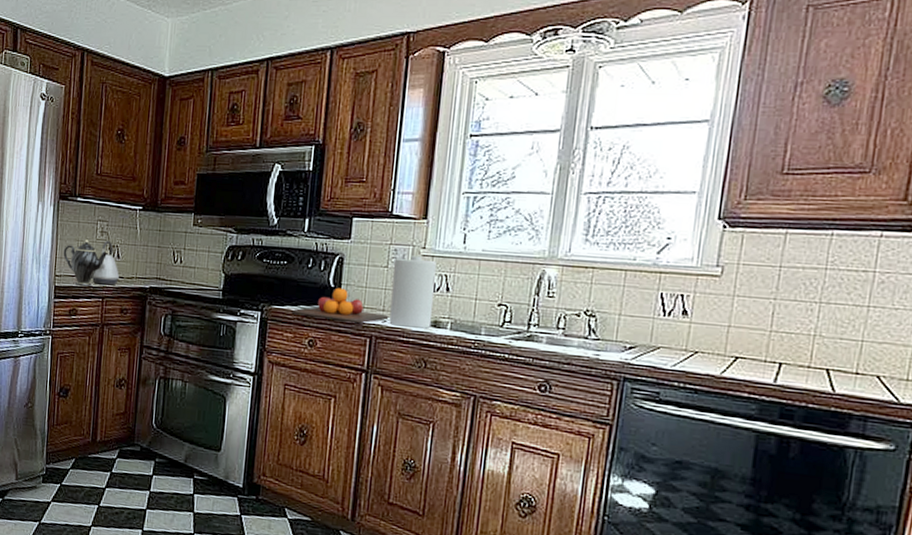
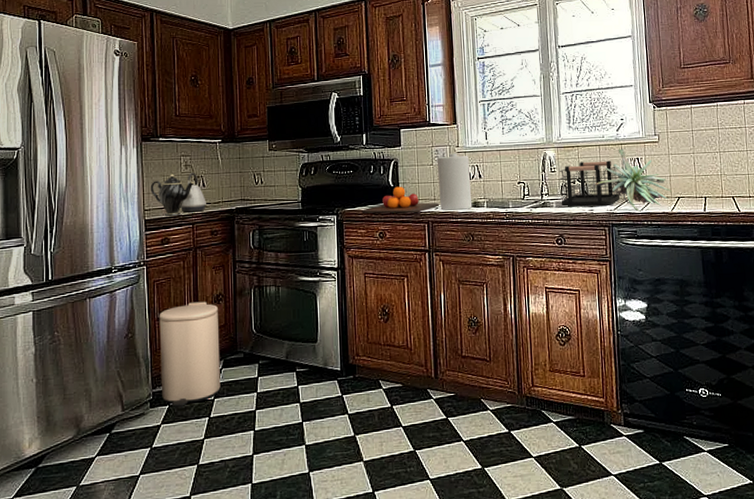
pedal bin: none [54,382,119,489] -> present [159,301,221,407]
dish rack: none [554,289,647,353] -> present [559,160,621,207]
plant: none [605,278,727,368] -> present [593,148,672,212]

